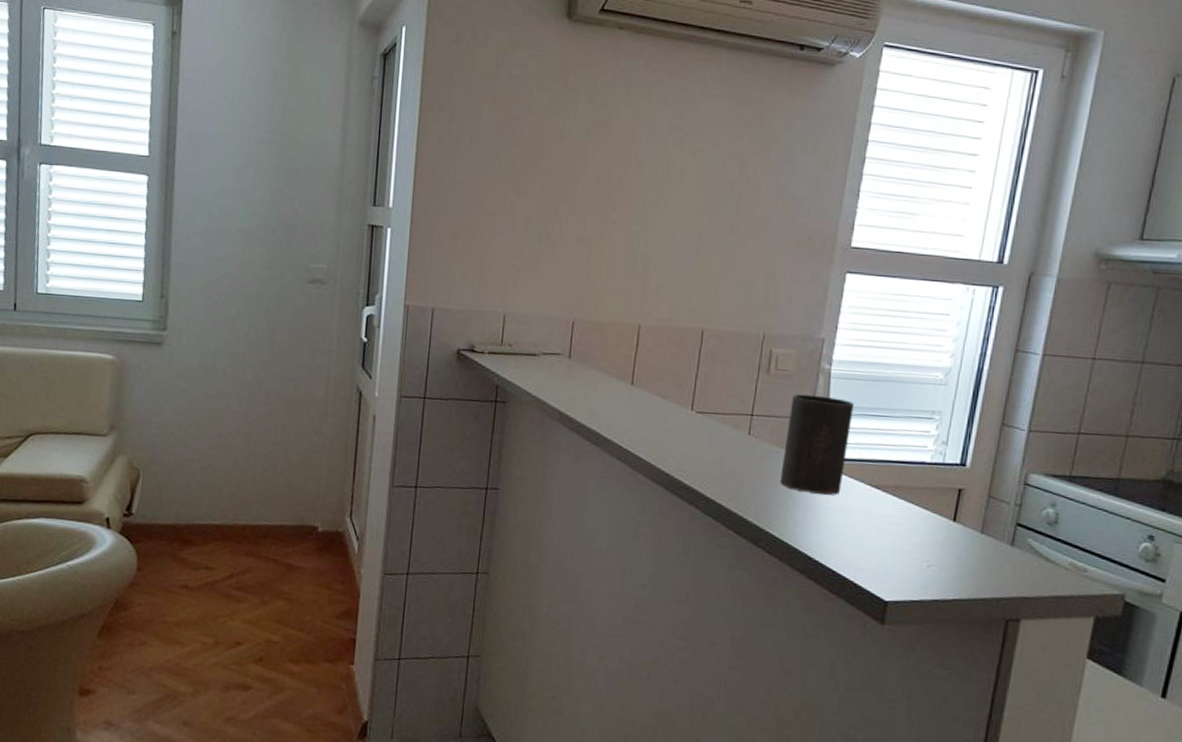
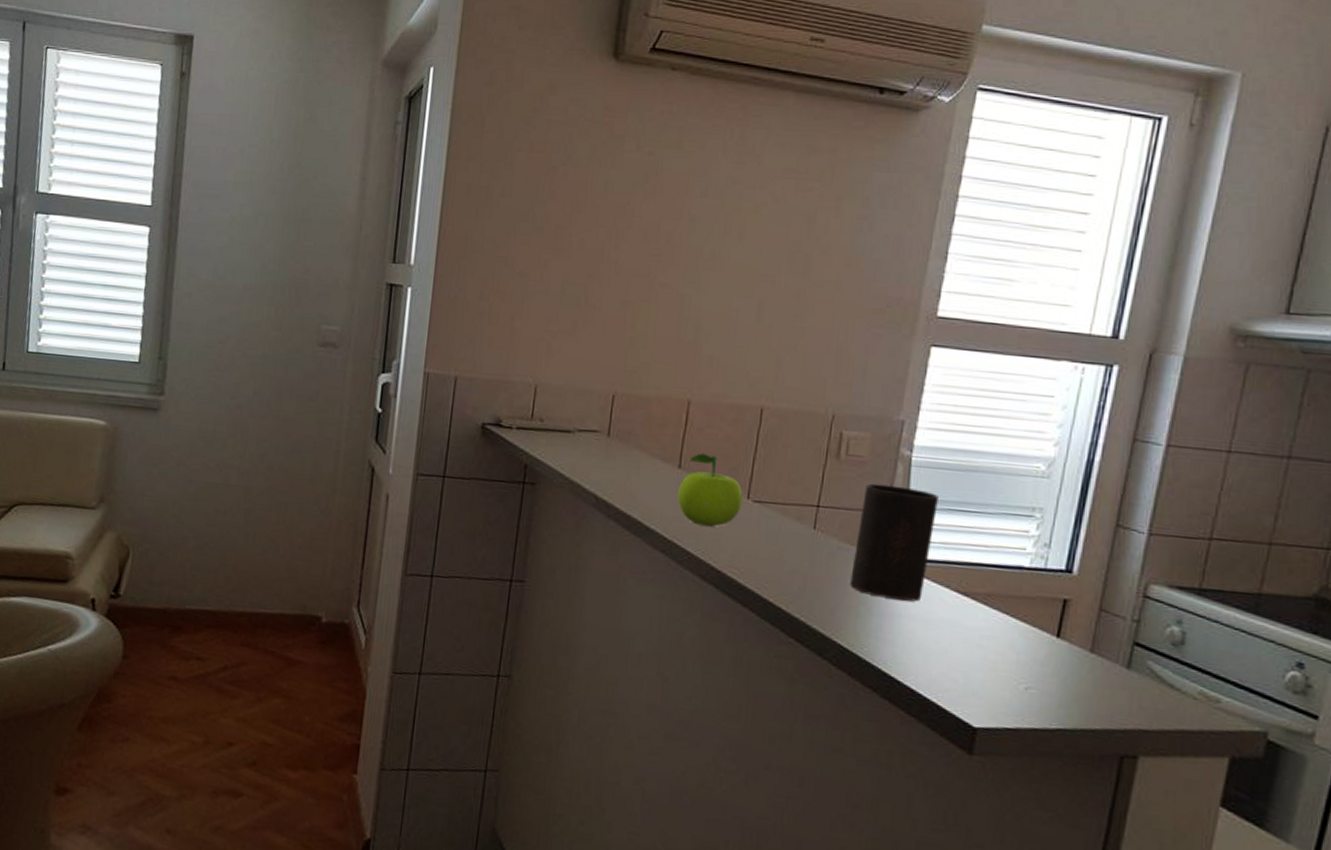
fruit: none [631,371,688,436] -> present [677,453,743,527]

